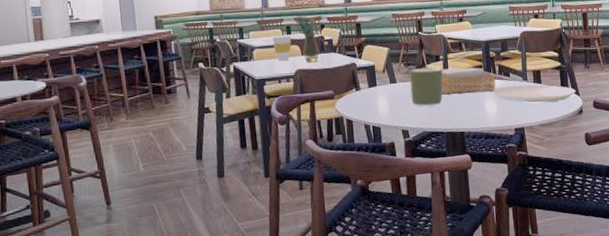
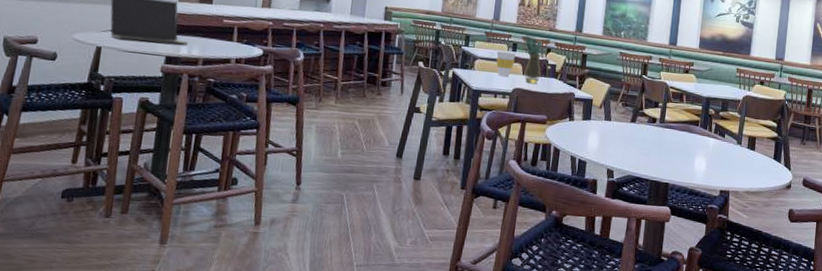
mug: present [409,67,443,107] -> none [622,110,659,152]
napkin holder: present [441,67,496,95] -> none [654,116,710,149]
plate: present [492,84,576,103] -> none [704,146,788,172]

